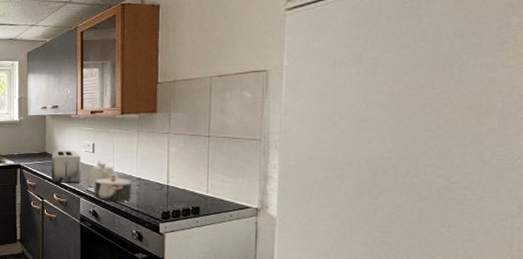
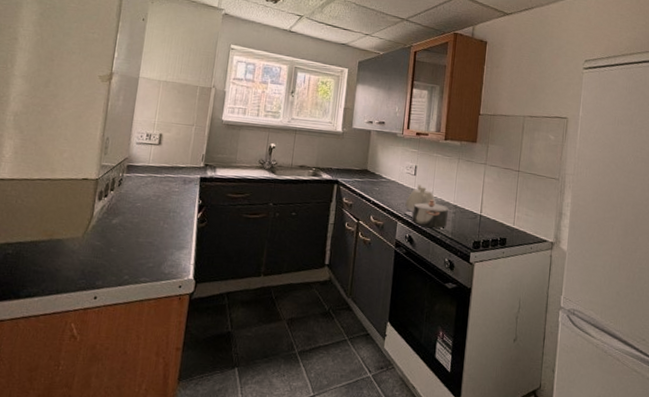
toaster: present [51,151,81,184] -> none [369,169,402,207]

